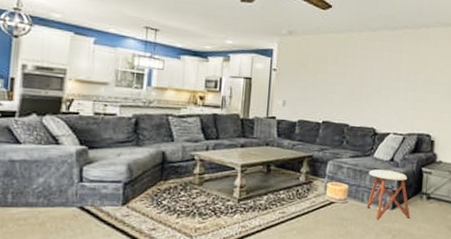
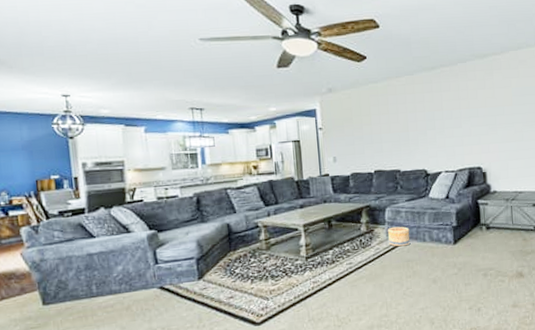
stool: present [366,169,410,221] -> none [426,207,472,257]

